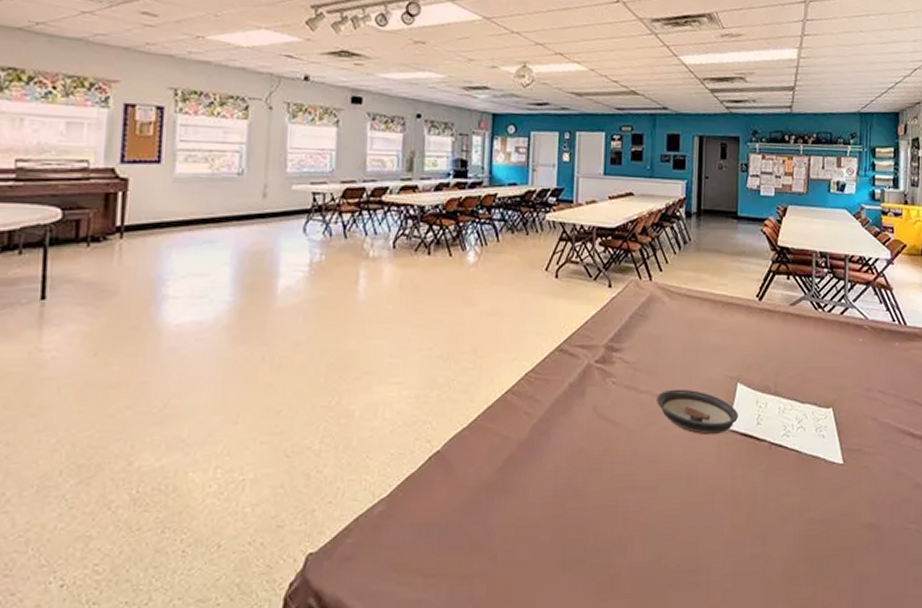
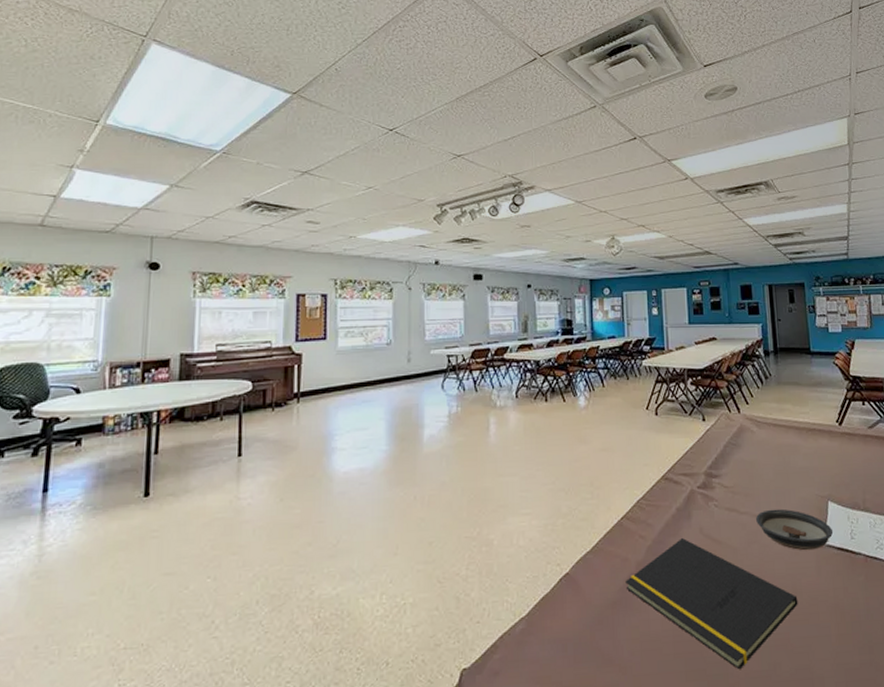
notepad: none [504,416,693,560] -> present [625,537,798,670]

